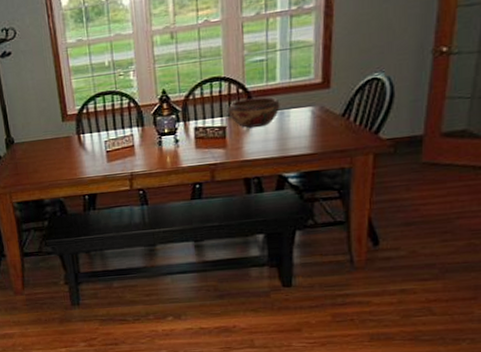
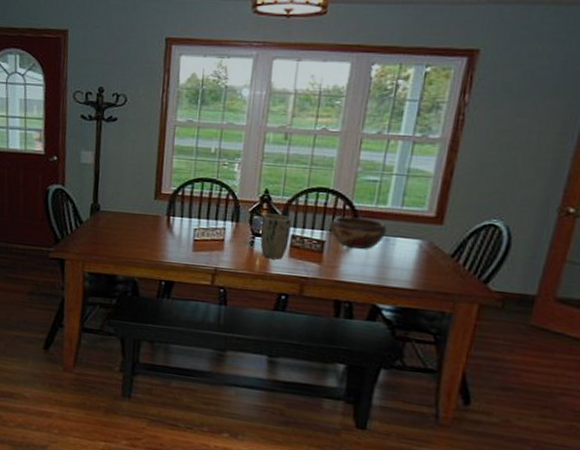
plant pot: none [164,110,193,154] -> present [260,213,291,260]

